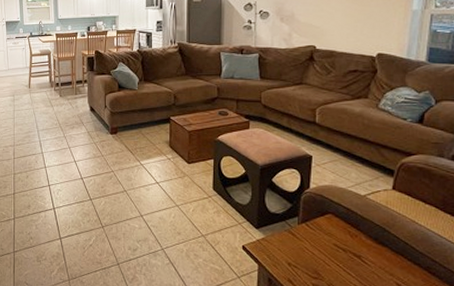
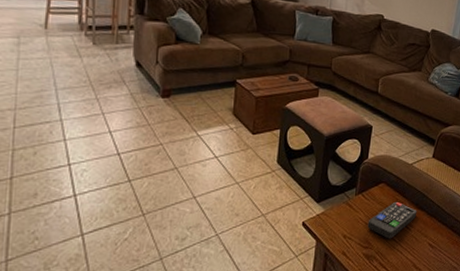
remote control: none [315,234,377,273] -> present [367,201,417,239]

